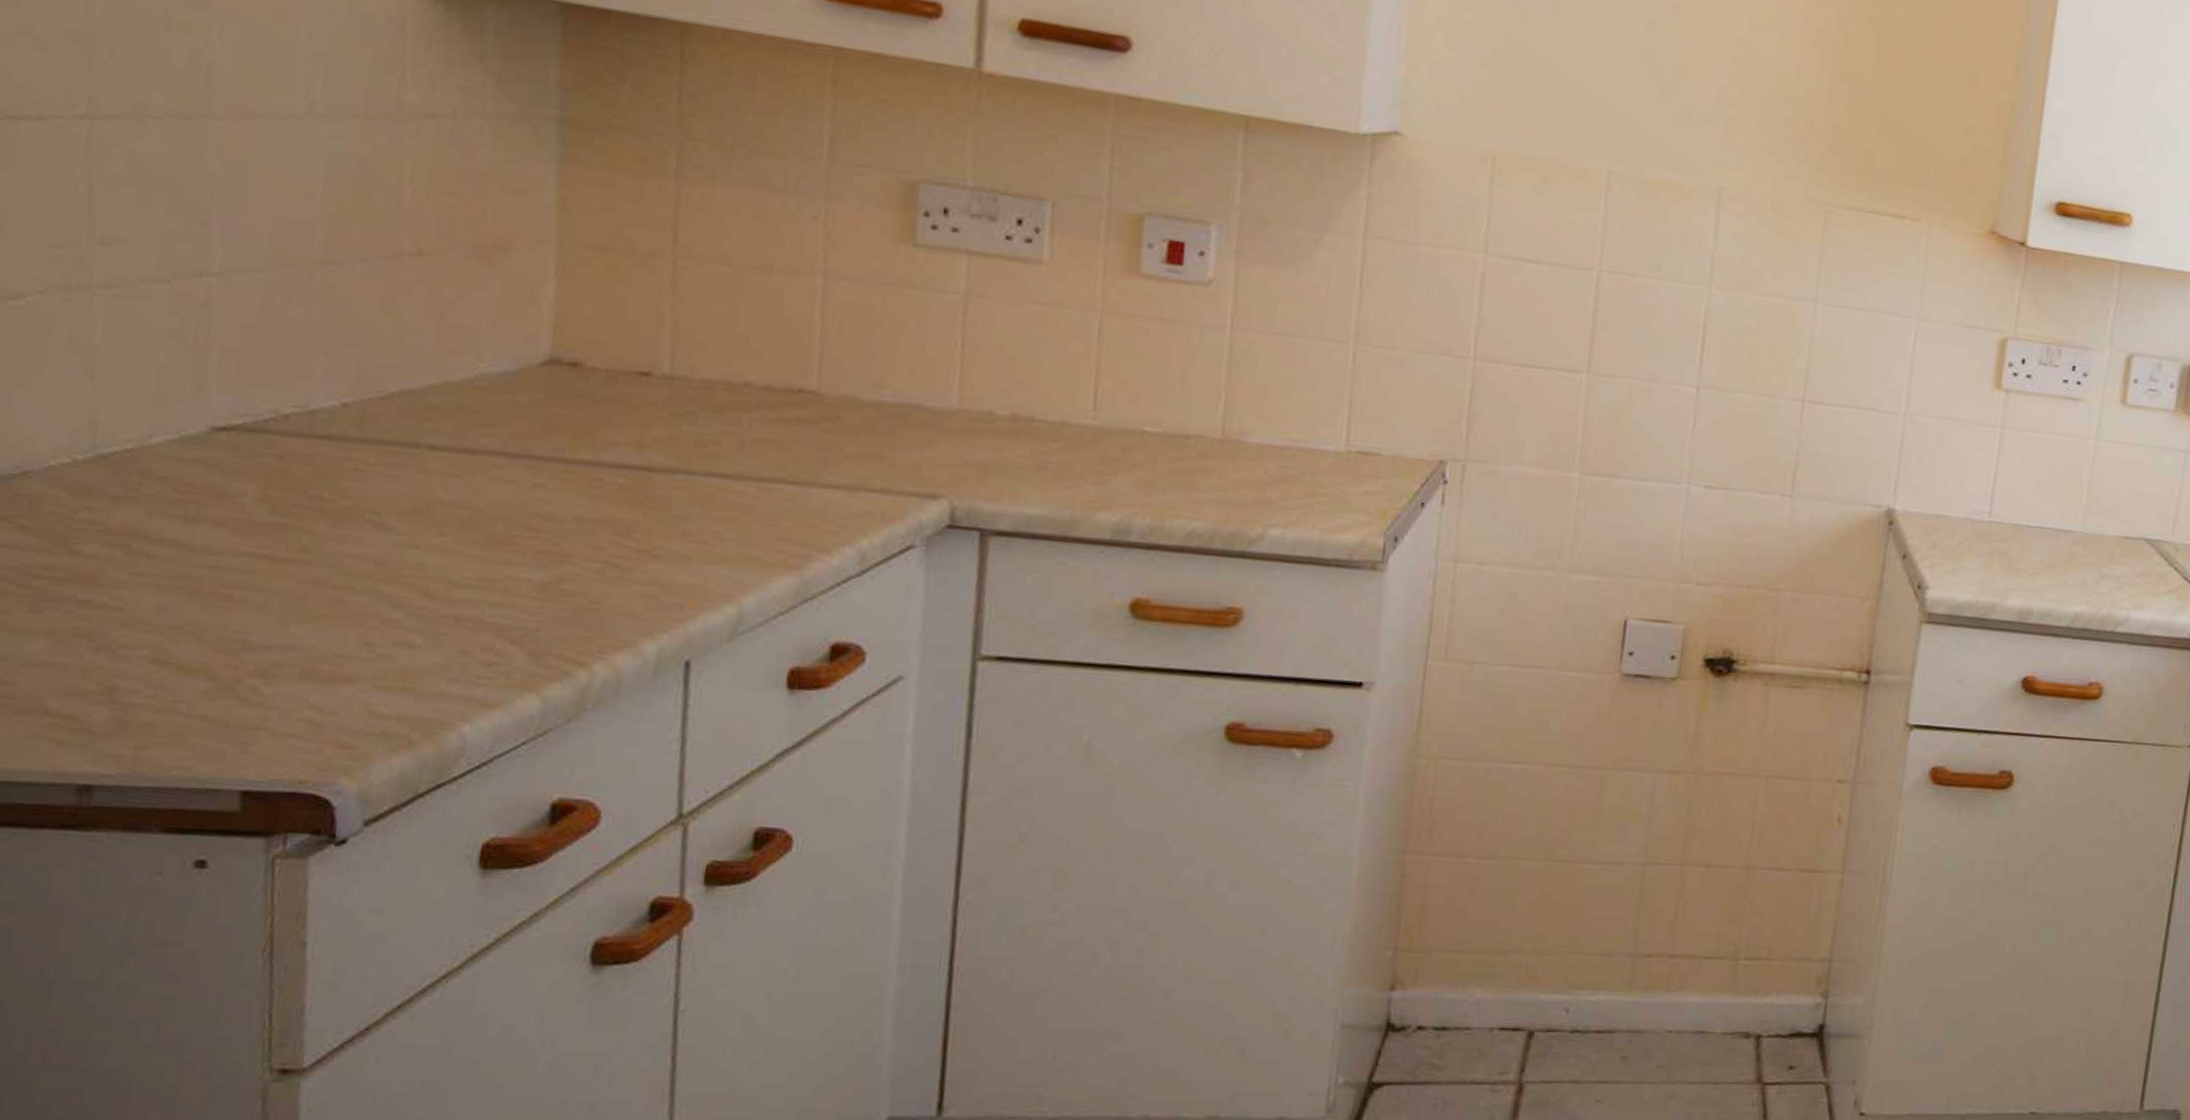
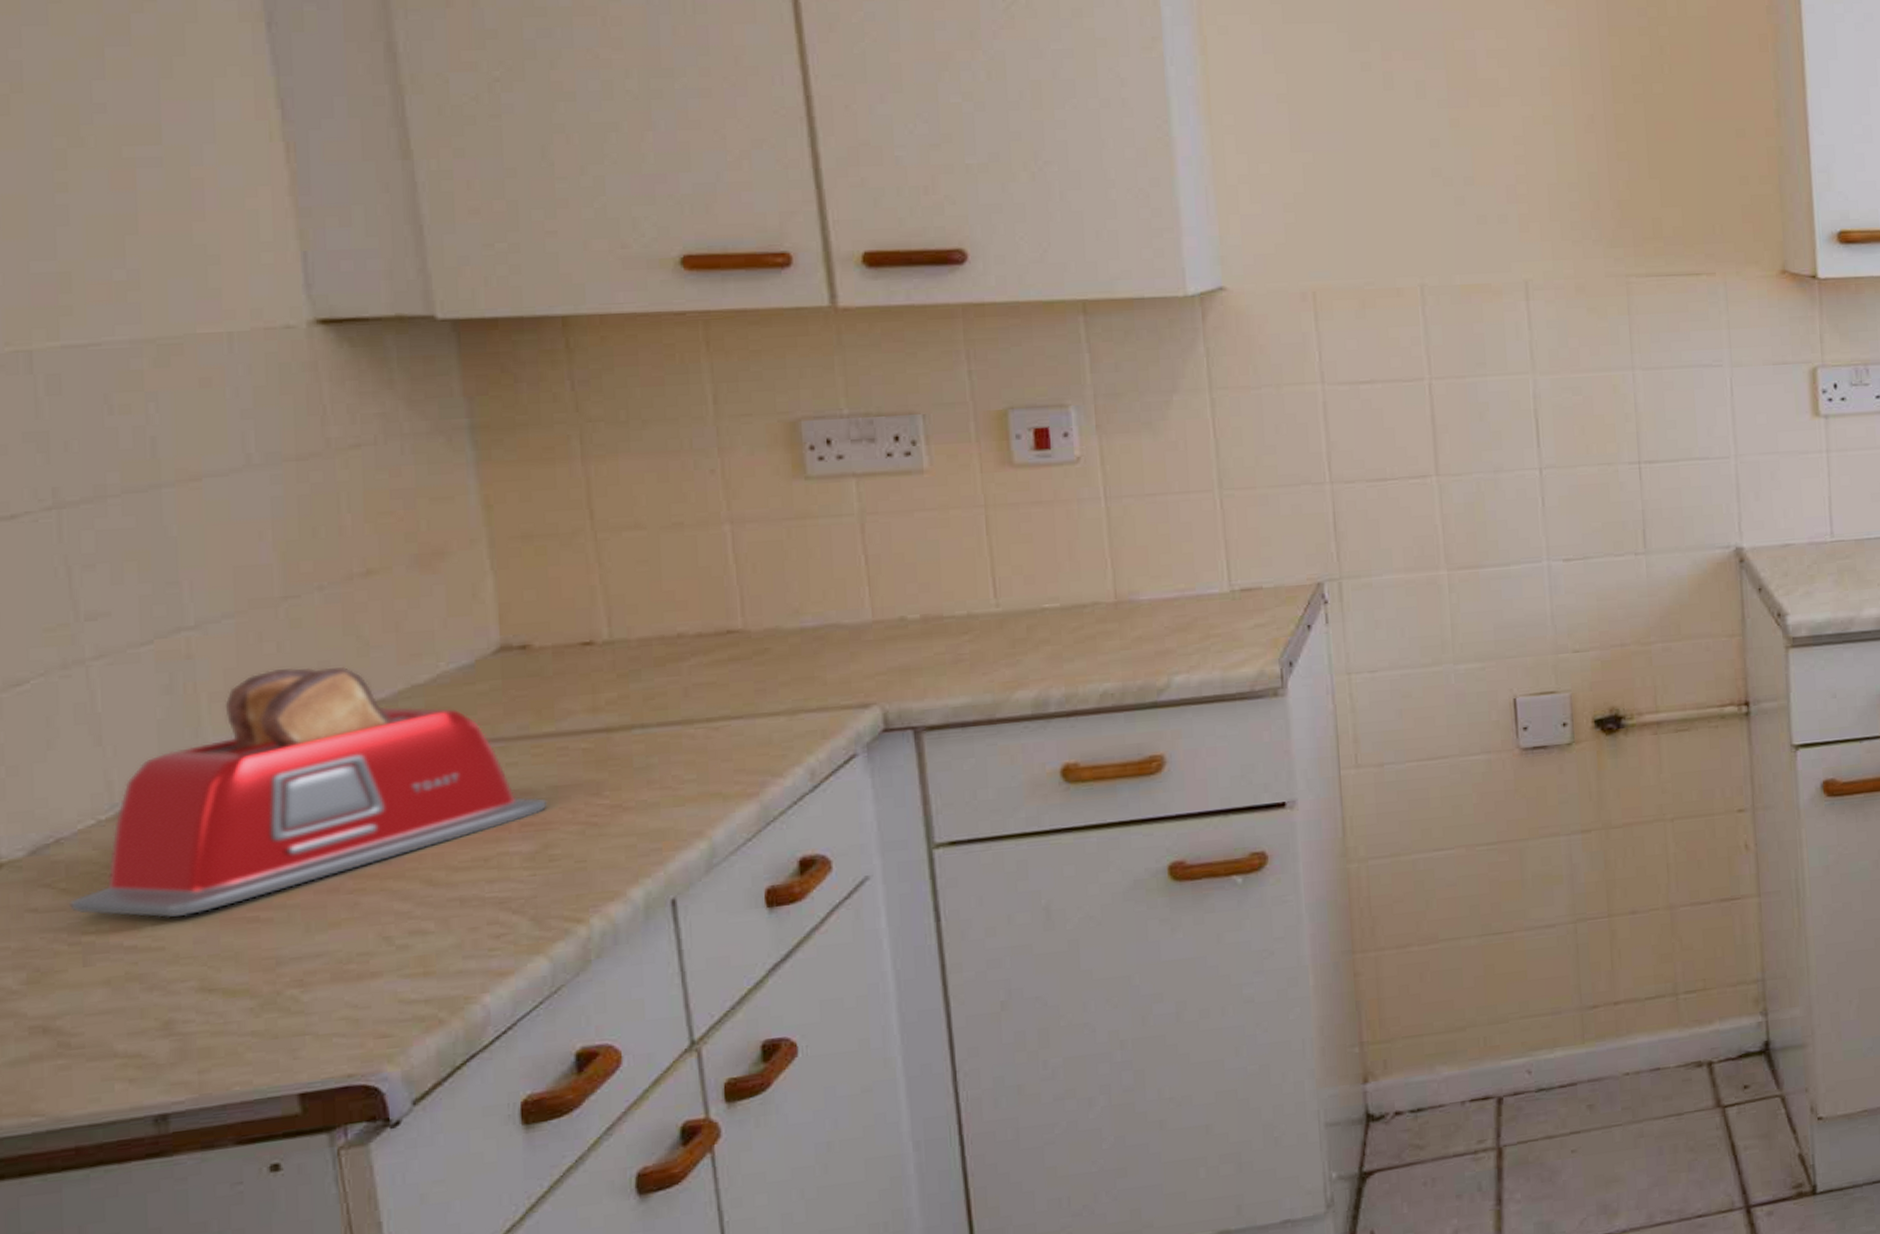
toaster: none [25,335,570,580] -> present [70,666,548,919]

